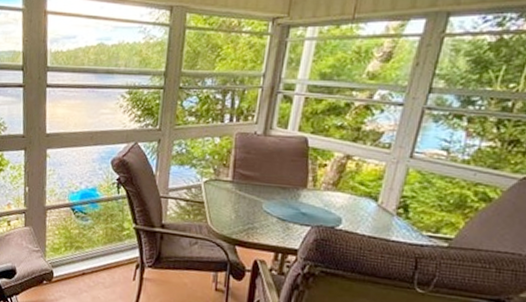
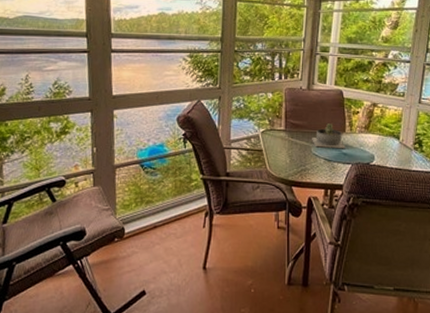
succulent planter: none [264,176,306,208] -> present [312,123,346,149]

